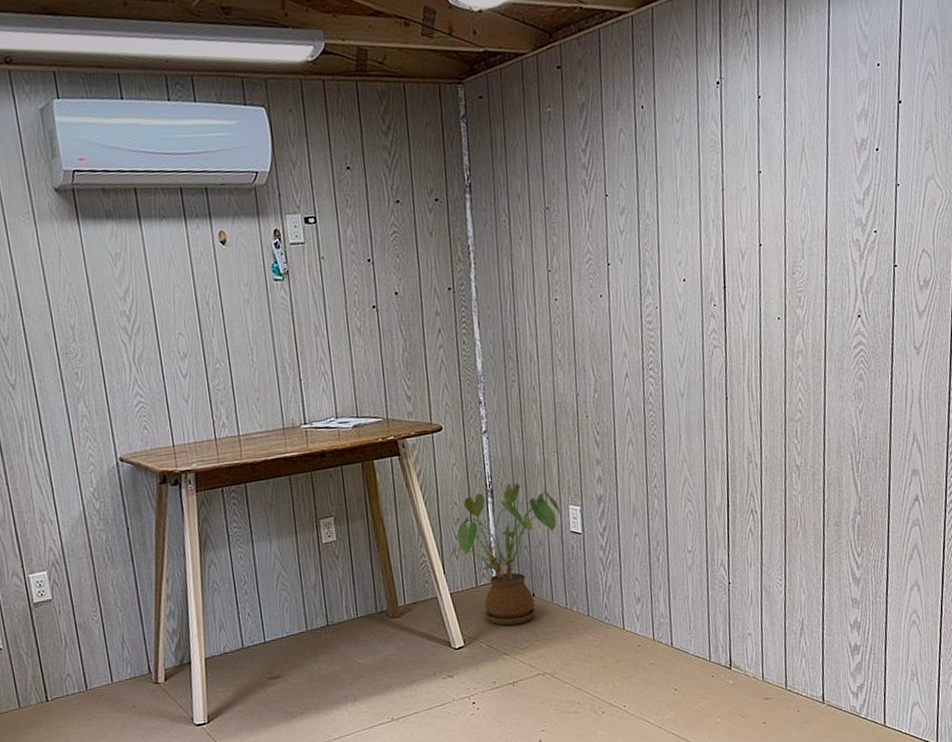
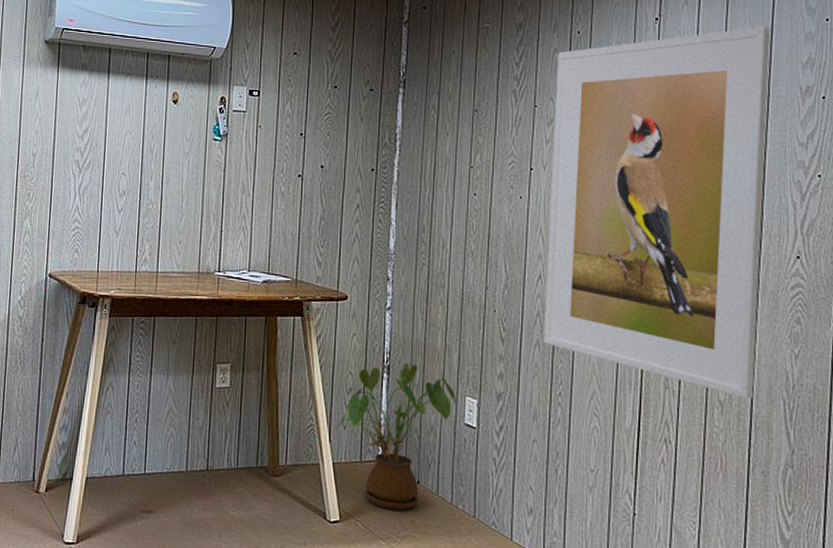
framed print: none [623,79,827,460] -> present [543,26,771,399]

